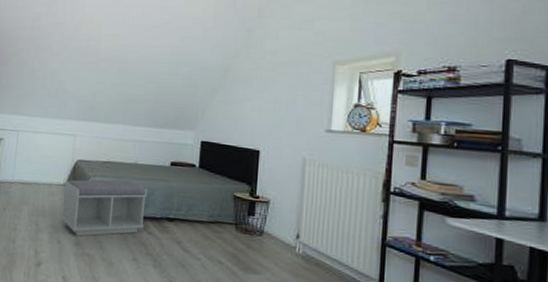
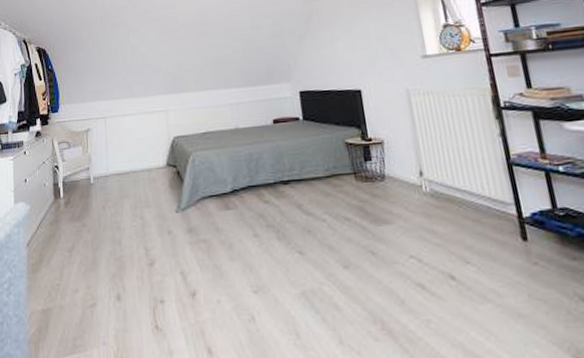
bench: present [61,179,147,236] -> none [165,148,259,221]

